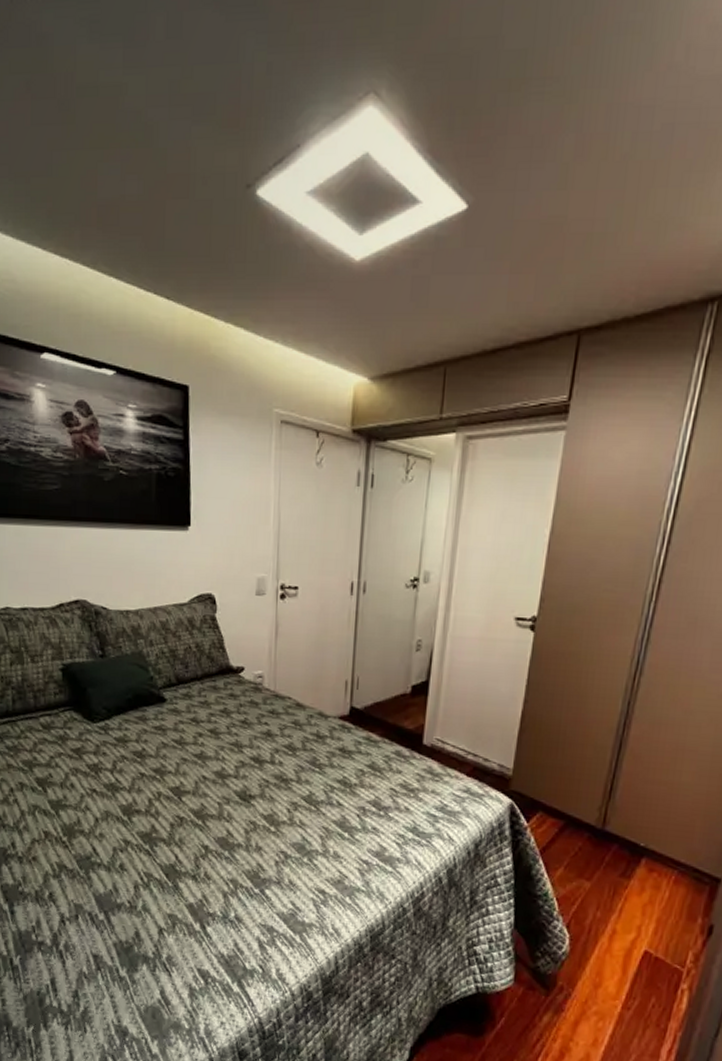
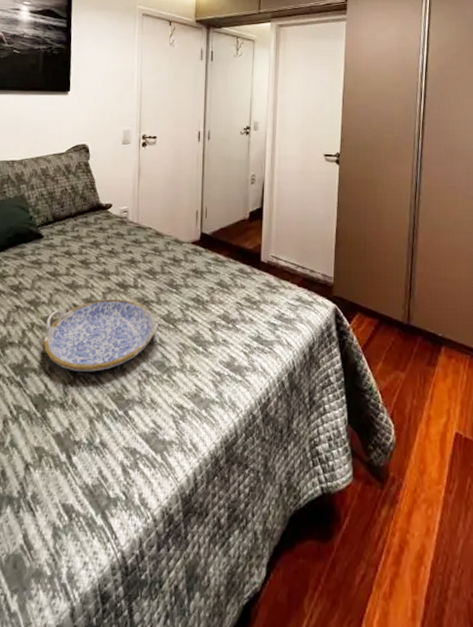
serving tray: none [172,773,298,848] -> present [43,299,158,372]

